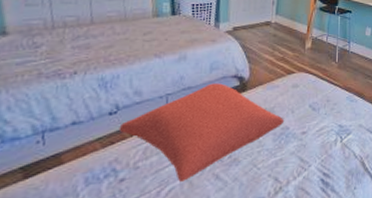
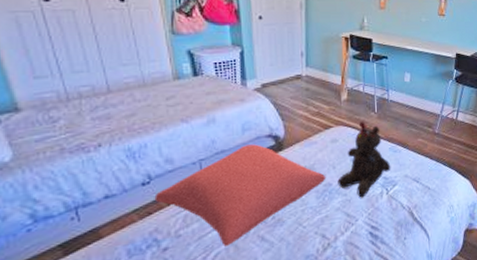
teddy bear: none [295,70,347,144] -> present [337,121,391,198]

